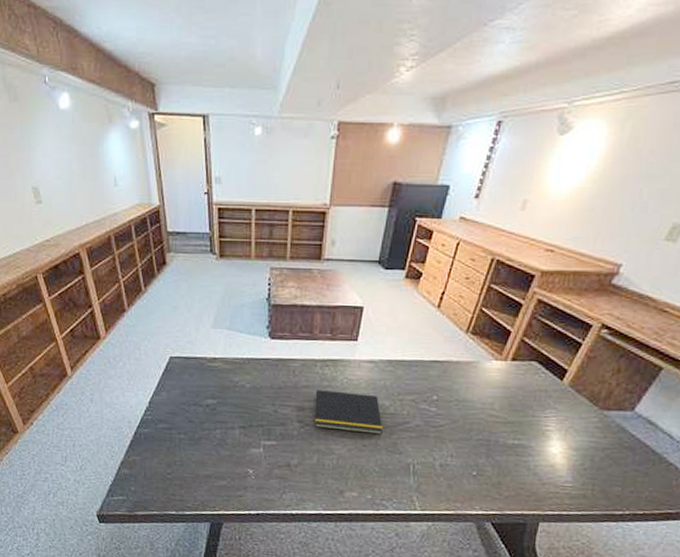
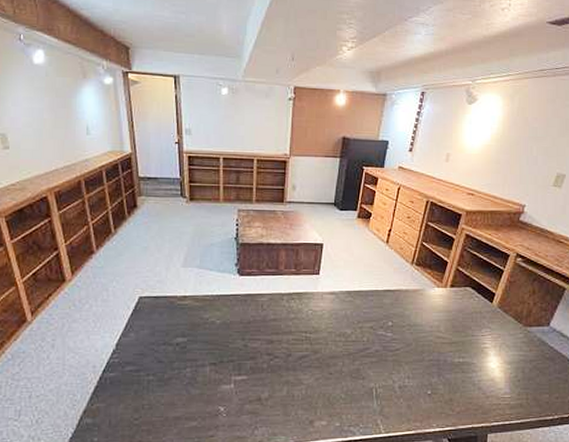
notepad: present [314,390,383,434] -> none [281,322,346,361]

